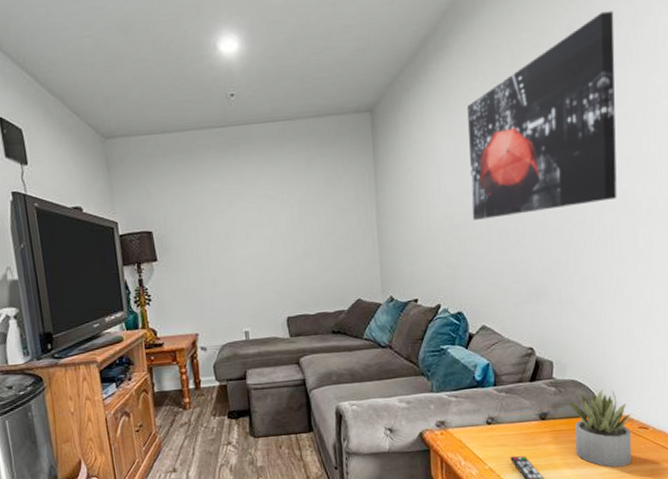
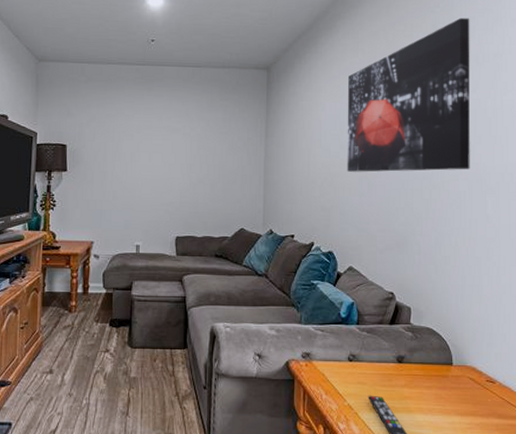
succulent plant: present [568,389,633,468] -> none [423,338,481,418]

